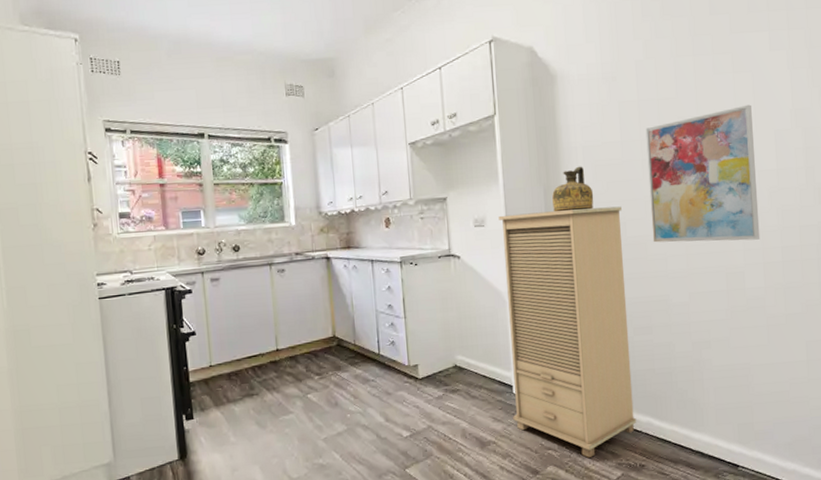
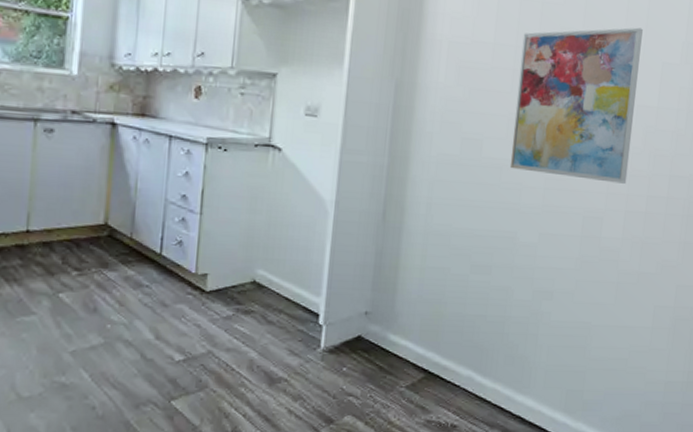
cabinet: present [498,206,637,458] -> none [313,107,481,410]
ceramic jug: present [552,166,594,212] -> none [402,63,452,118]

